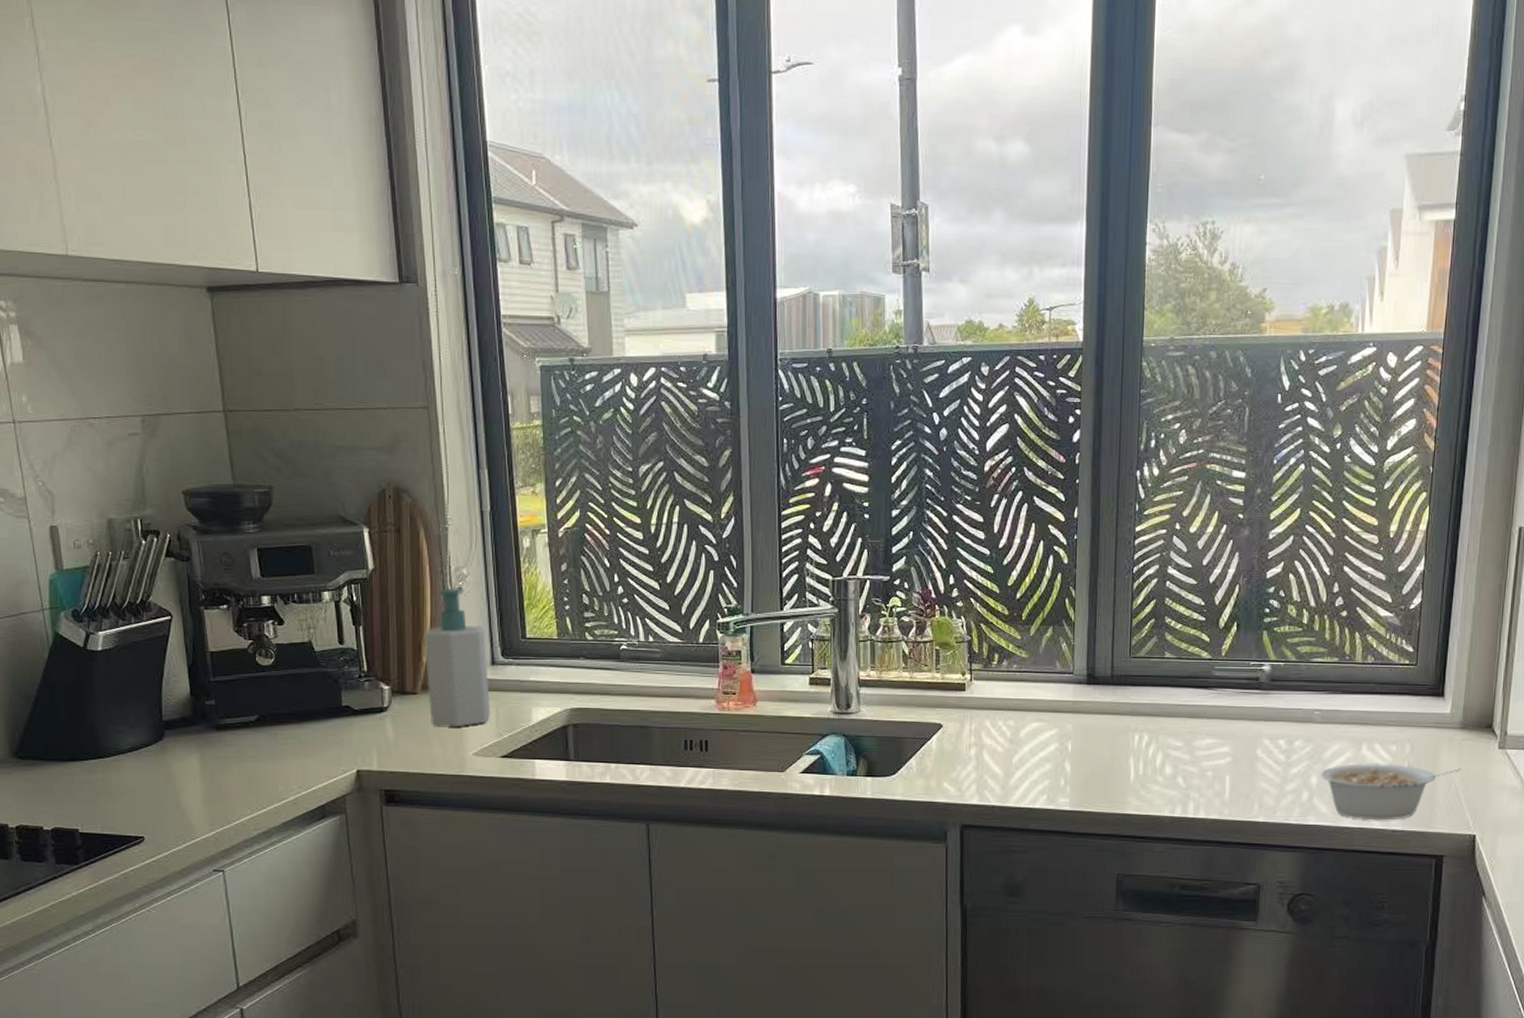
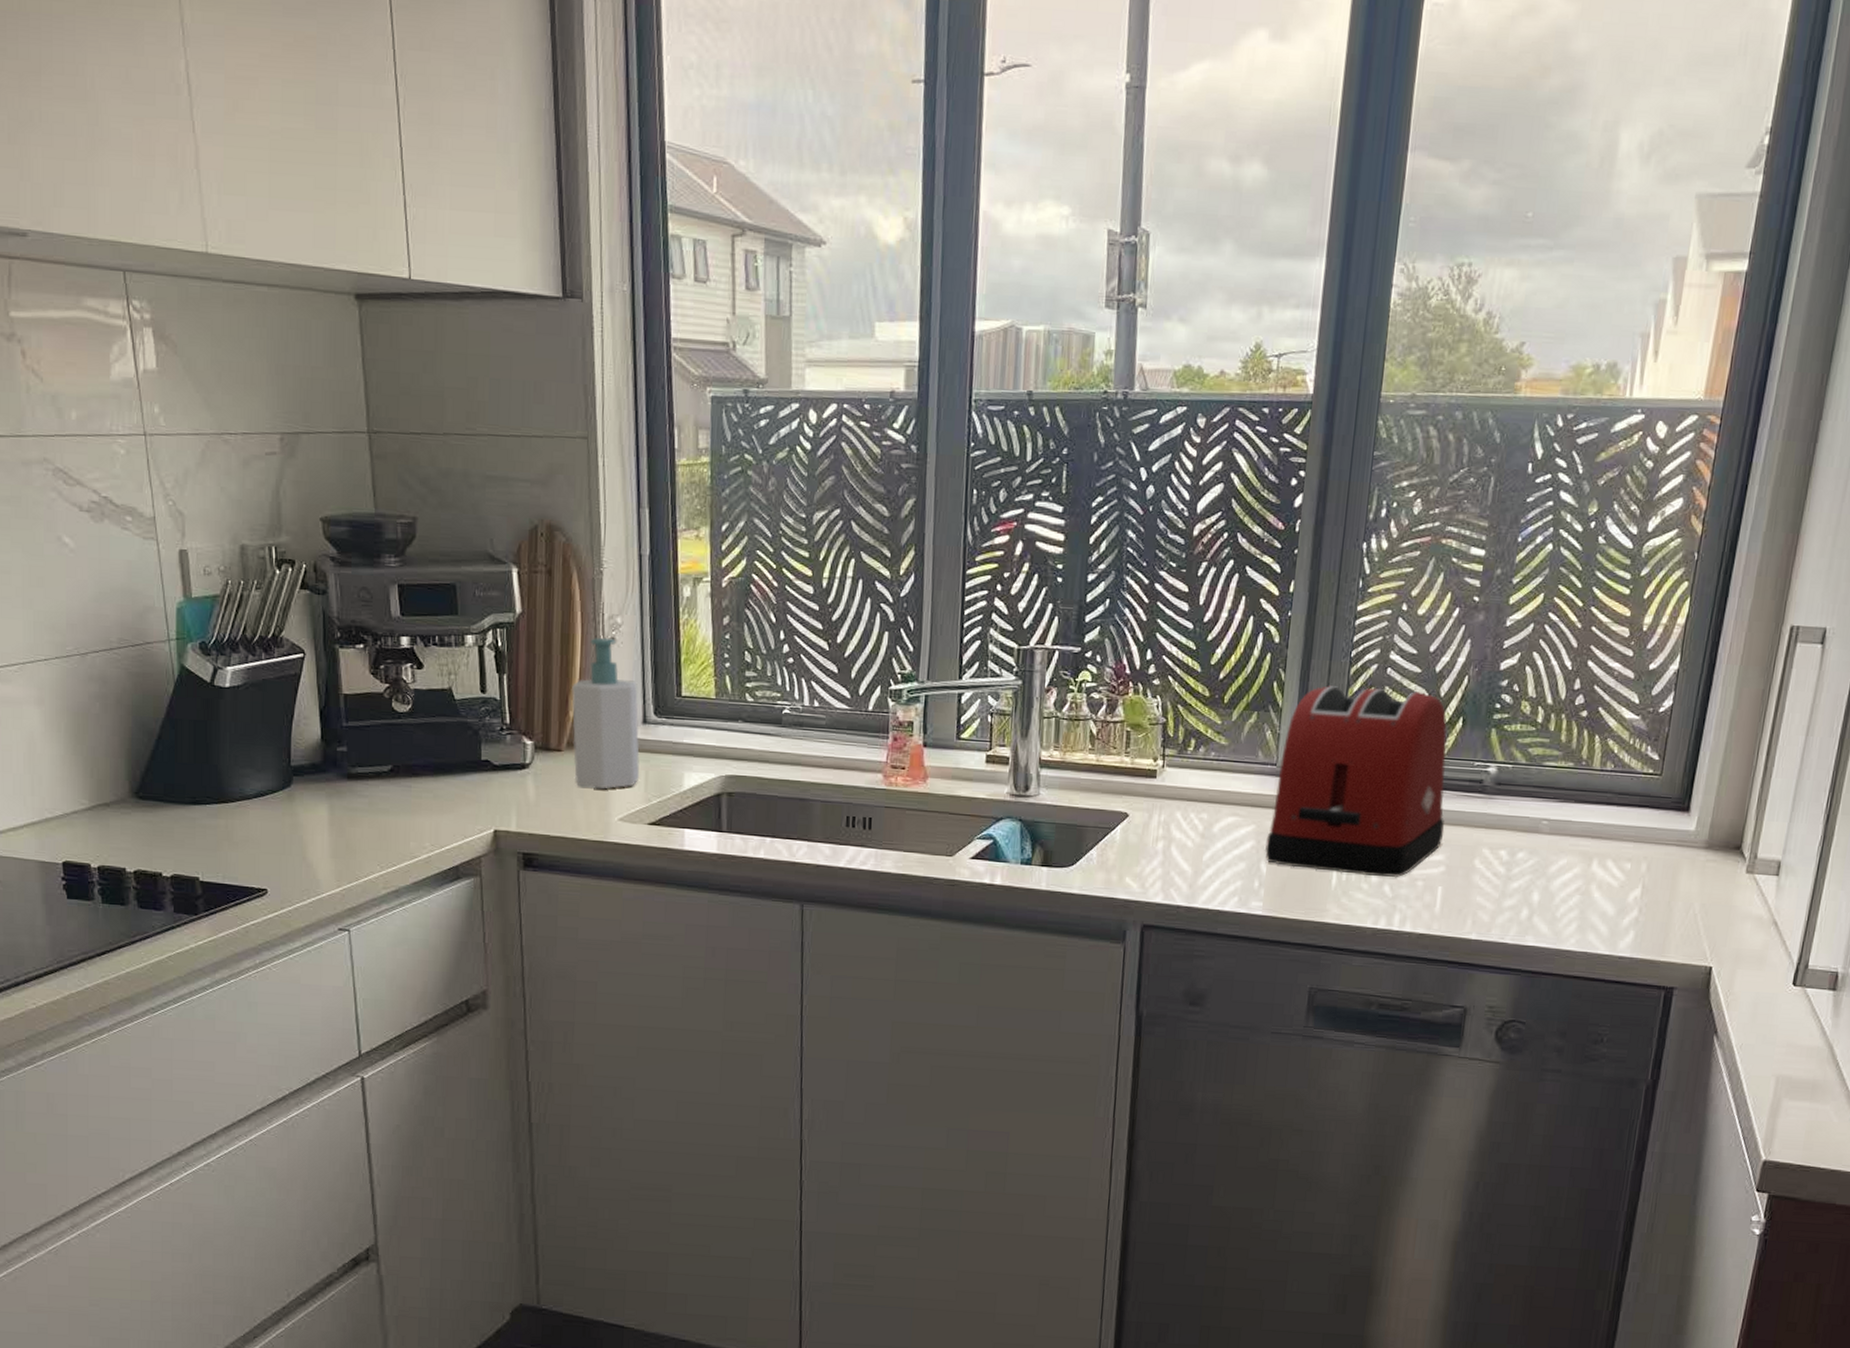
toaster: none [1068,600,1228,770] -> present [1265,686,1448,878]
legume: present [1320,763,1461,821] -> none [1543,881,1702,946]

